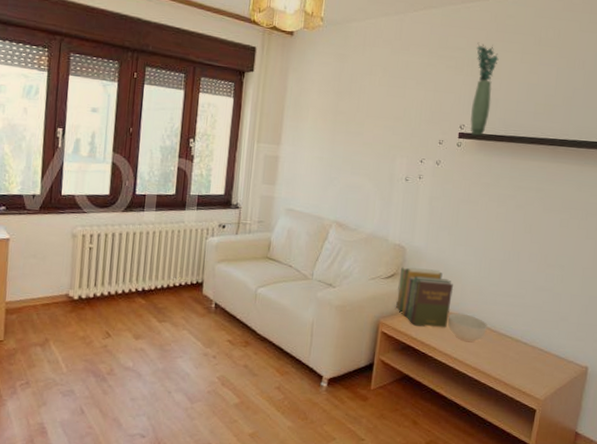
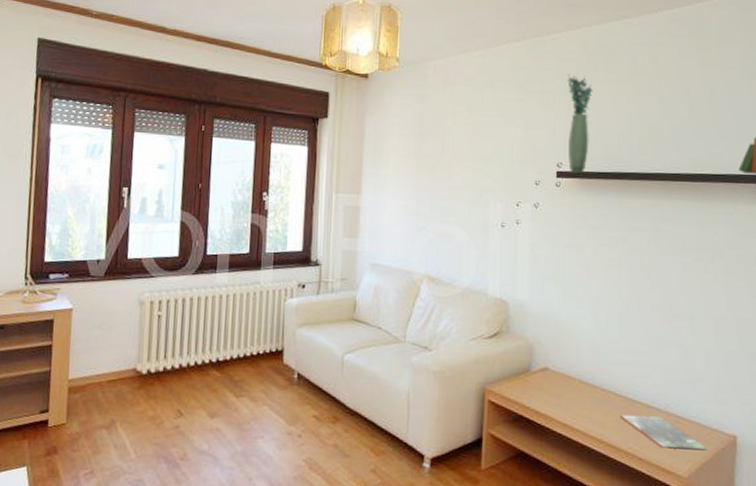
books: present [395,267,454,329] -> none [502,324,568,394]
bowl: present [448,313,488,343] -> none [563,376,611,410]
magazine: none [492,347,563,379] -> present [619,415,707,451]

